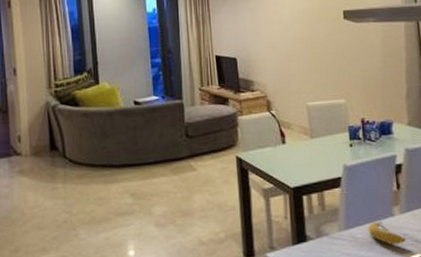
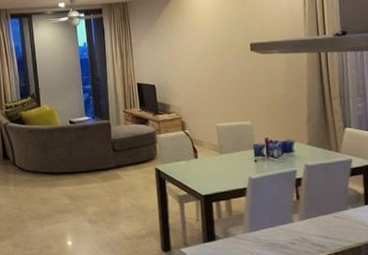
fruit: present [367,220,406,245] -> none [269,226,304,247]

